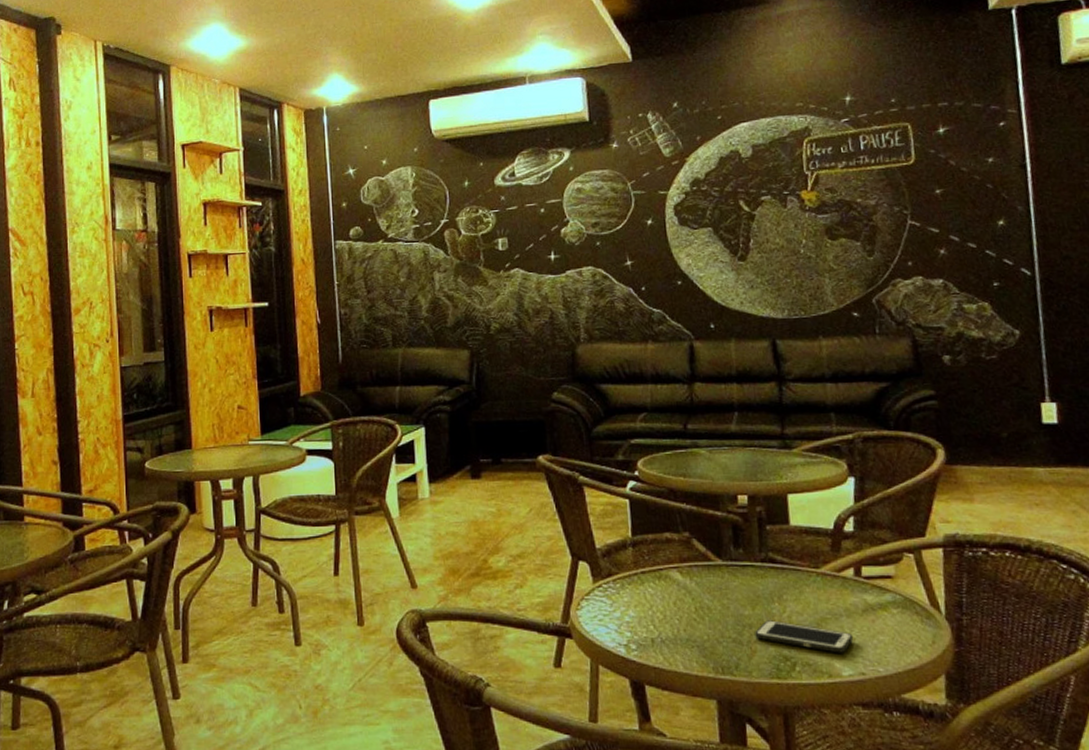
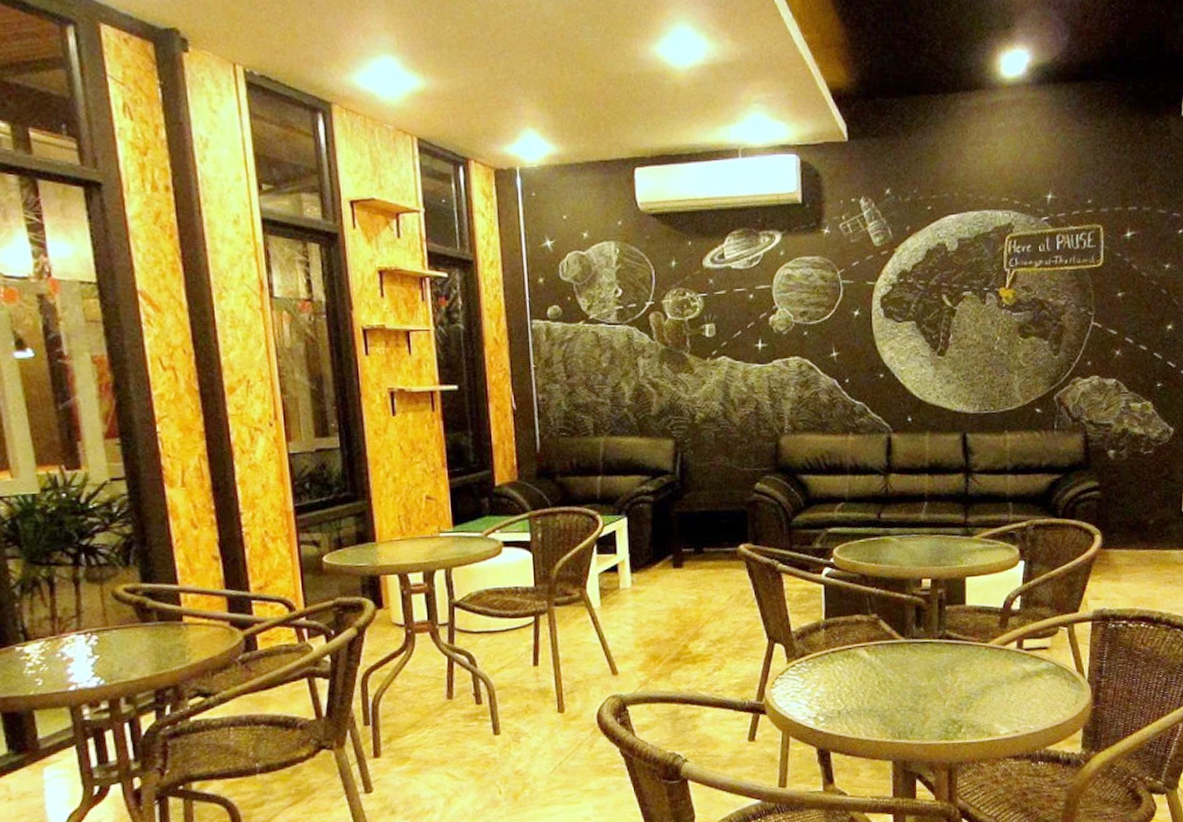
cell phone: present [755,620,854,653] -> none [929,689,1012,715]

